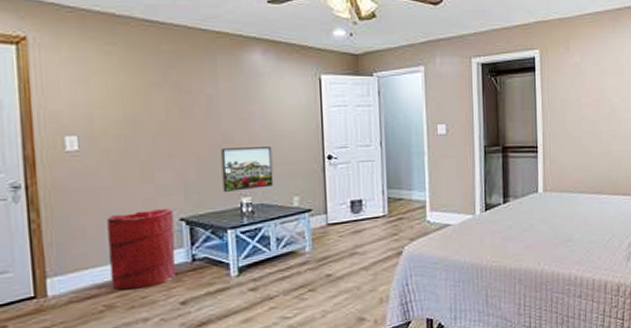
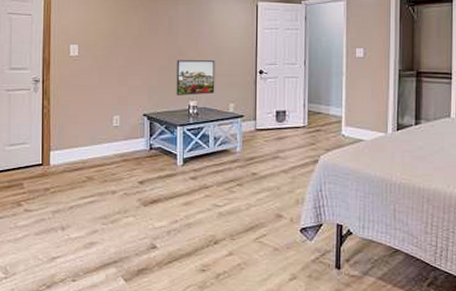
laundry hamper: present [107,208,177,290] -> none [92,104,139,167]

